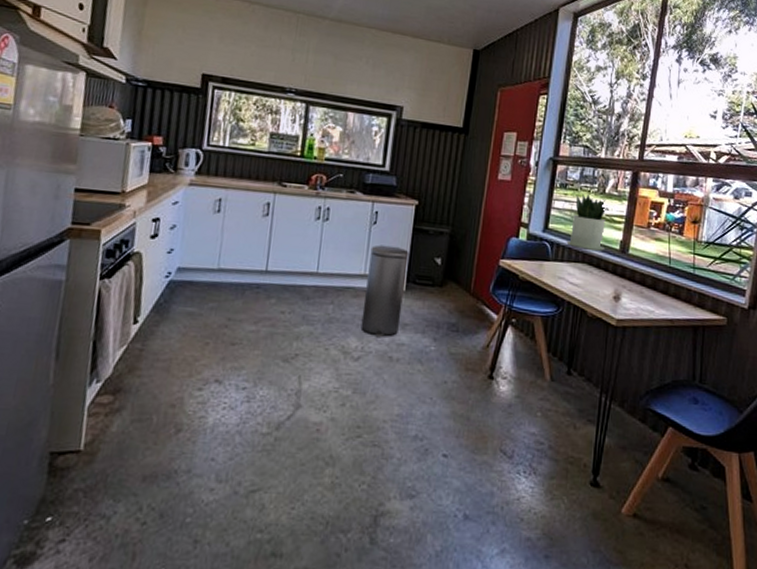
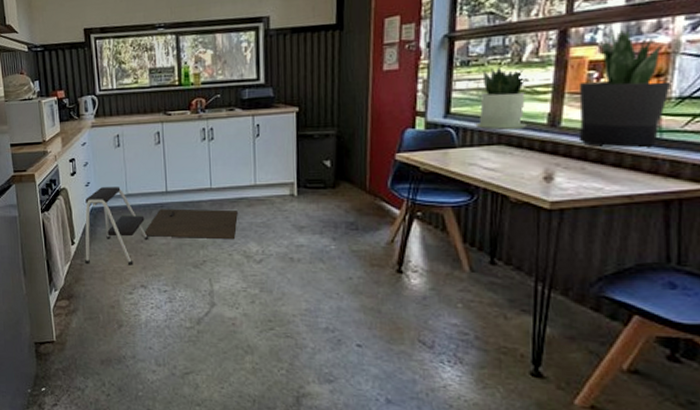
step stool: none [147,257,236,355] -> present [85,187,149,266]
floor mat: none [230,290,342,333] -> present [144,208,238,240]
pedal bin: present [360,245,409,338] -> none [257,155,297,242]
planter: none [640,179,703,280] -> present [578,29,672,149]

